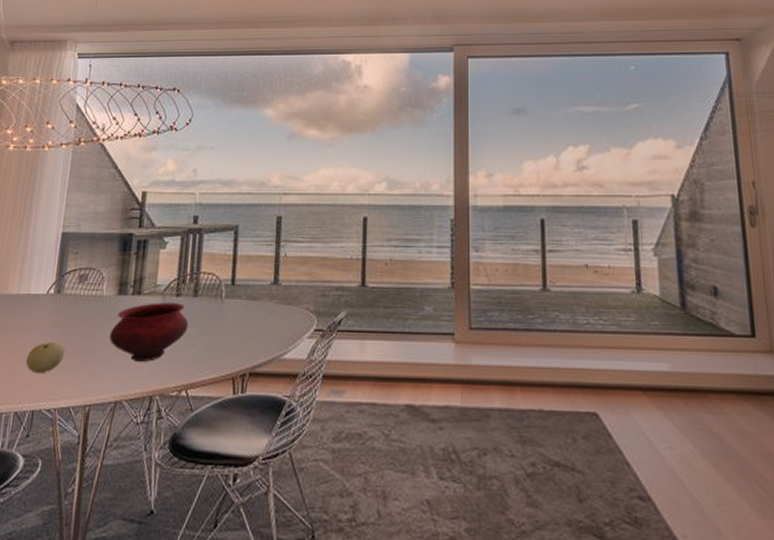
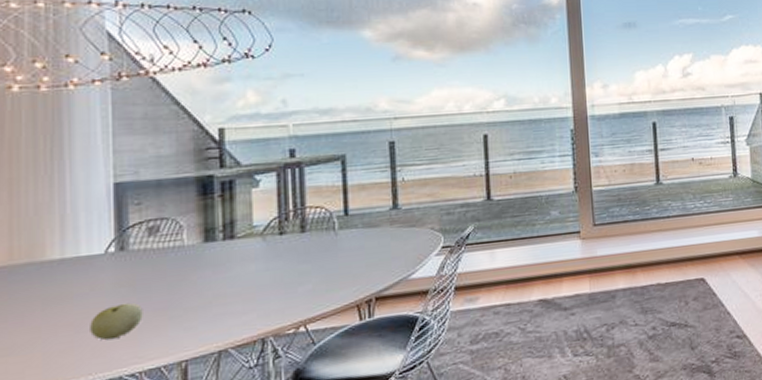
bowl: present [109,302,189,362] -> none [199,241,299,308]

